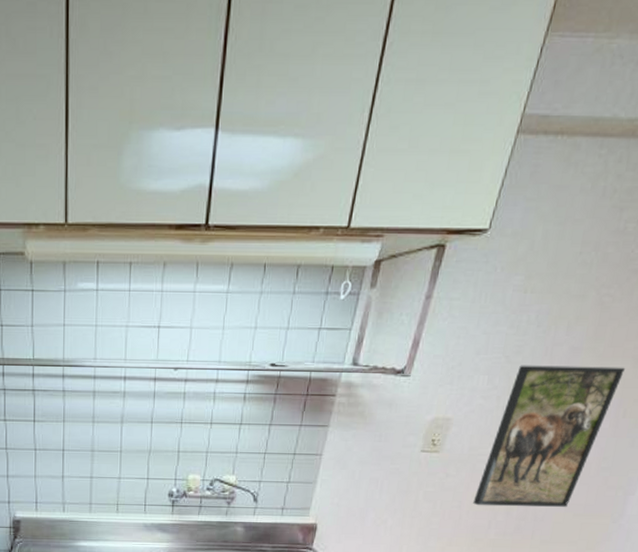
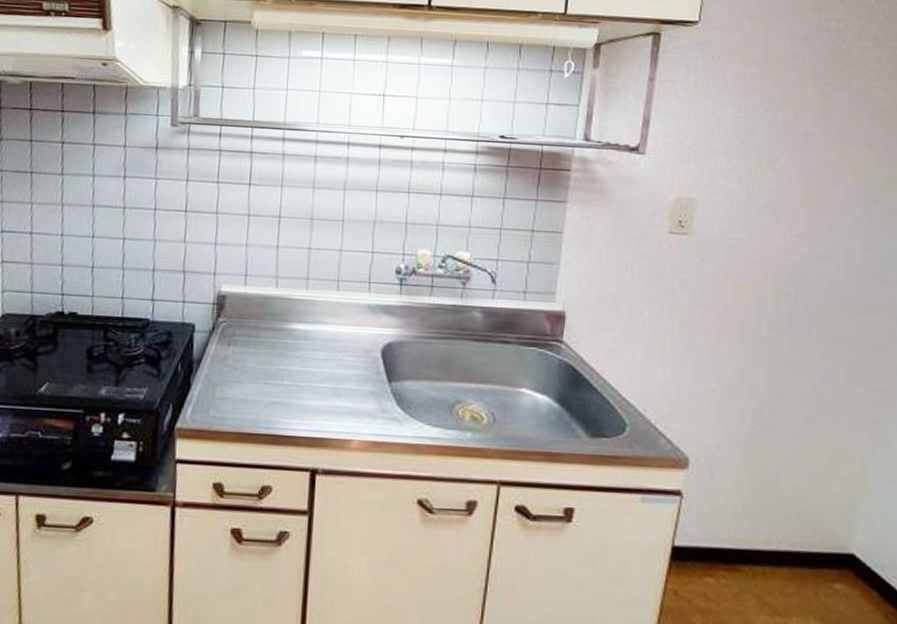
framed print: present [473,365,626,507] -> none [735,147,864,301]

